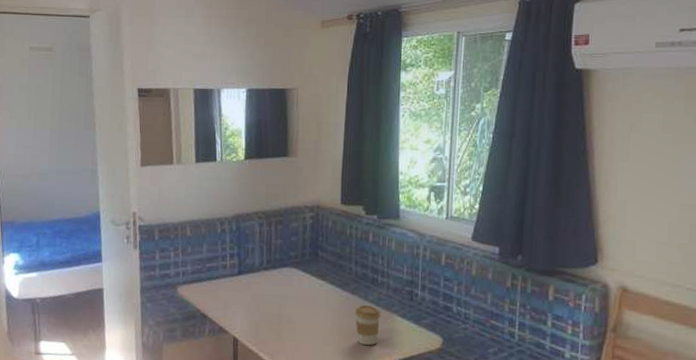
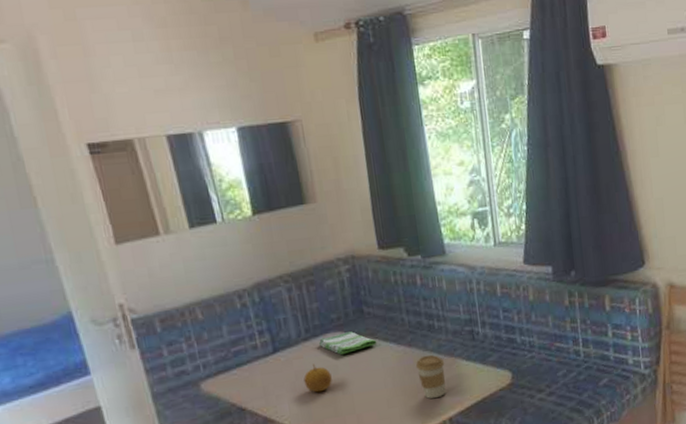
fruit: none [258,291,281,316] -> present [304,364,332,393]
dish towel: none [276,269,325,288] -> present [319,331,377,355]

